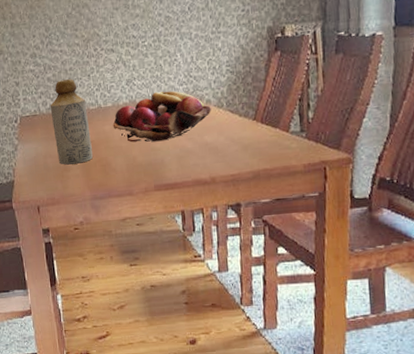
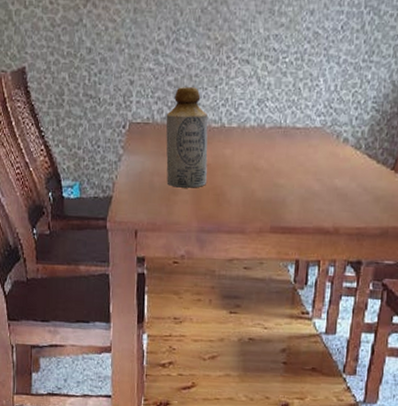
fruit basket: present [112,90,211,143] -> none [234,119,348,177]

